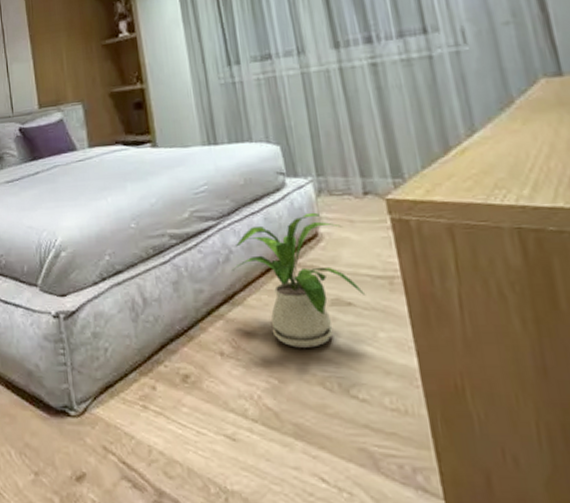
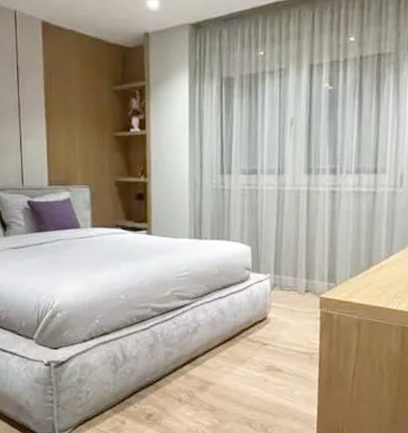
house plant: present [231,212,366,348] -> none [197,301,292,399]

